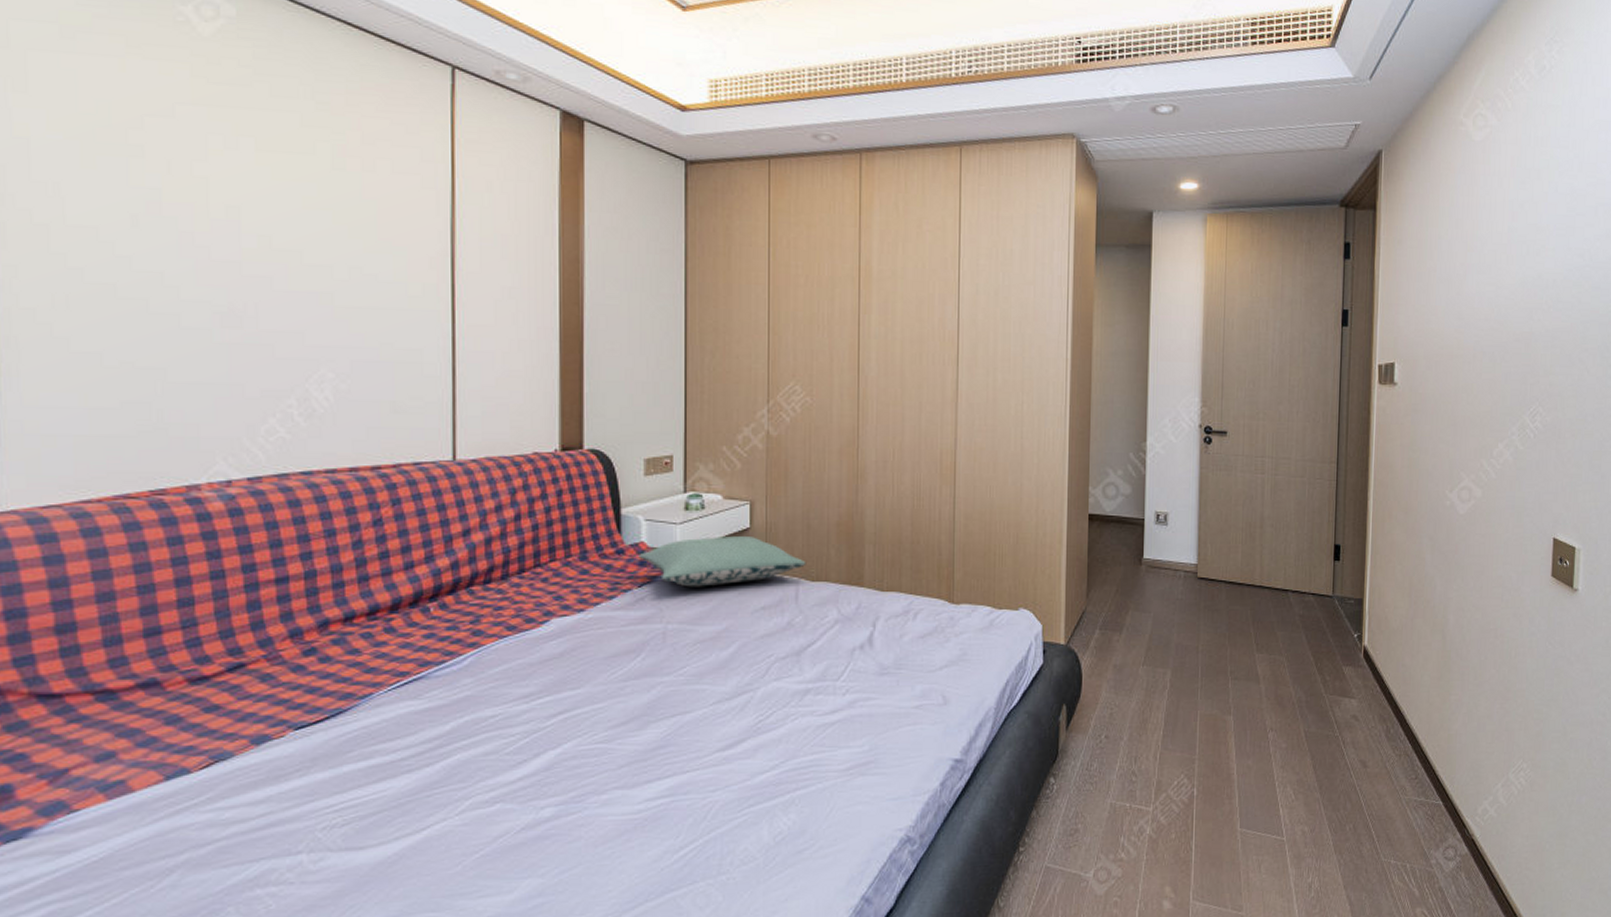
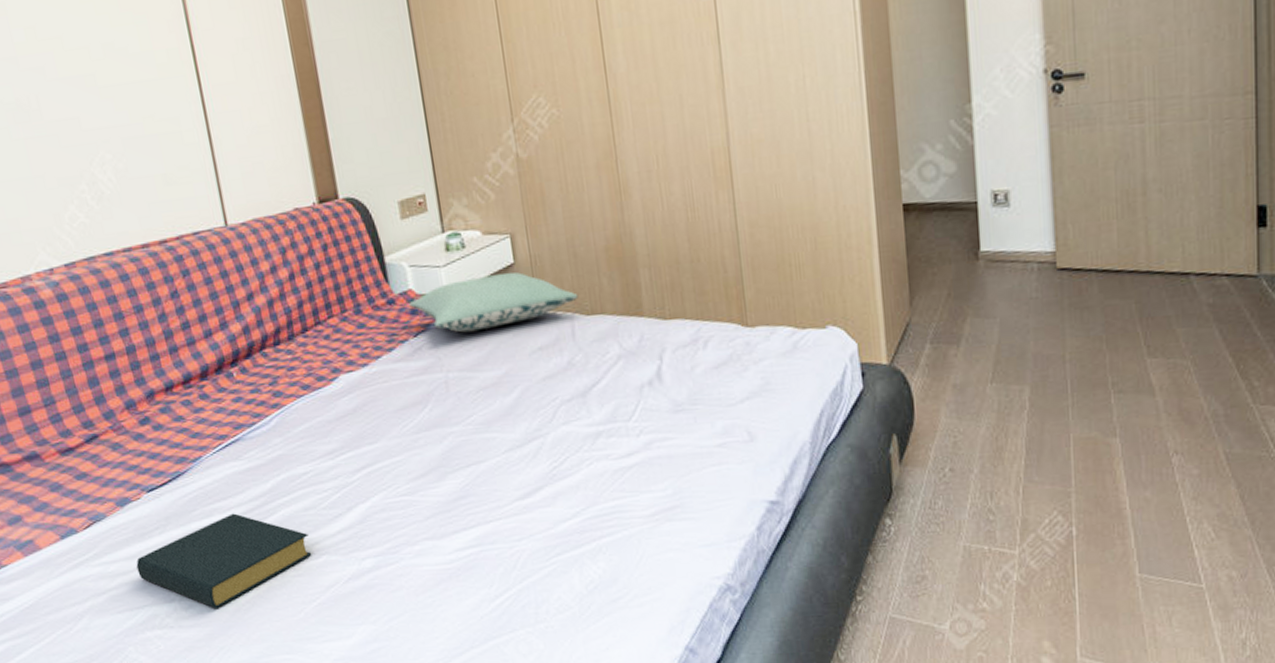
hardback book: none [261,756,484,861] -> present [136,513,312,608]

